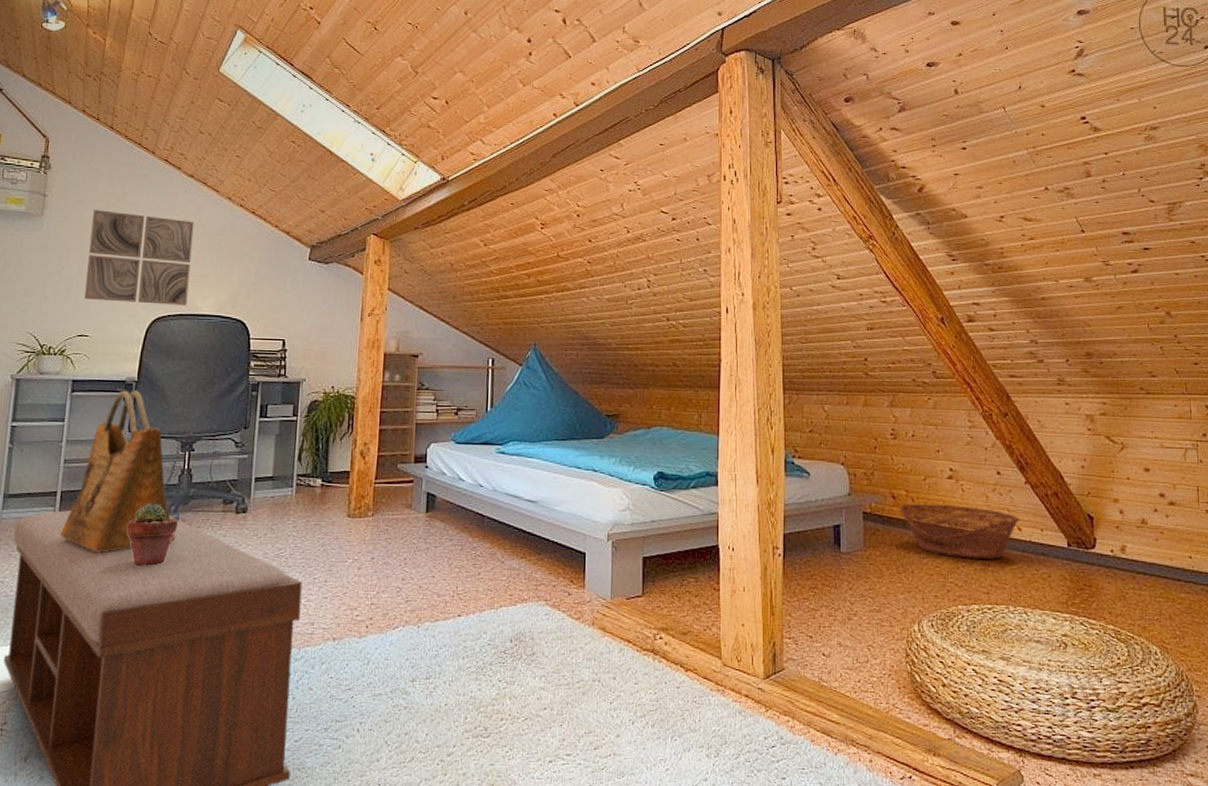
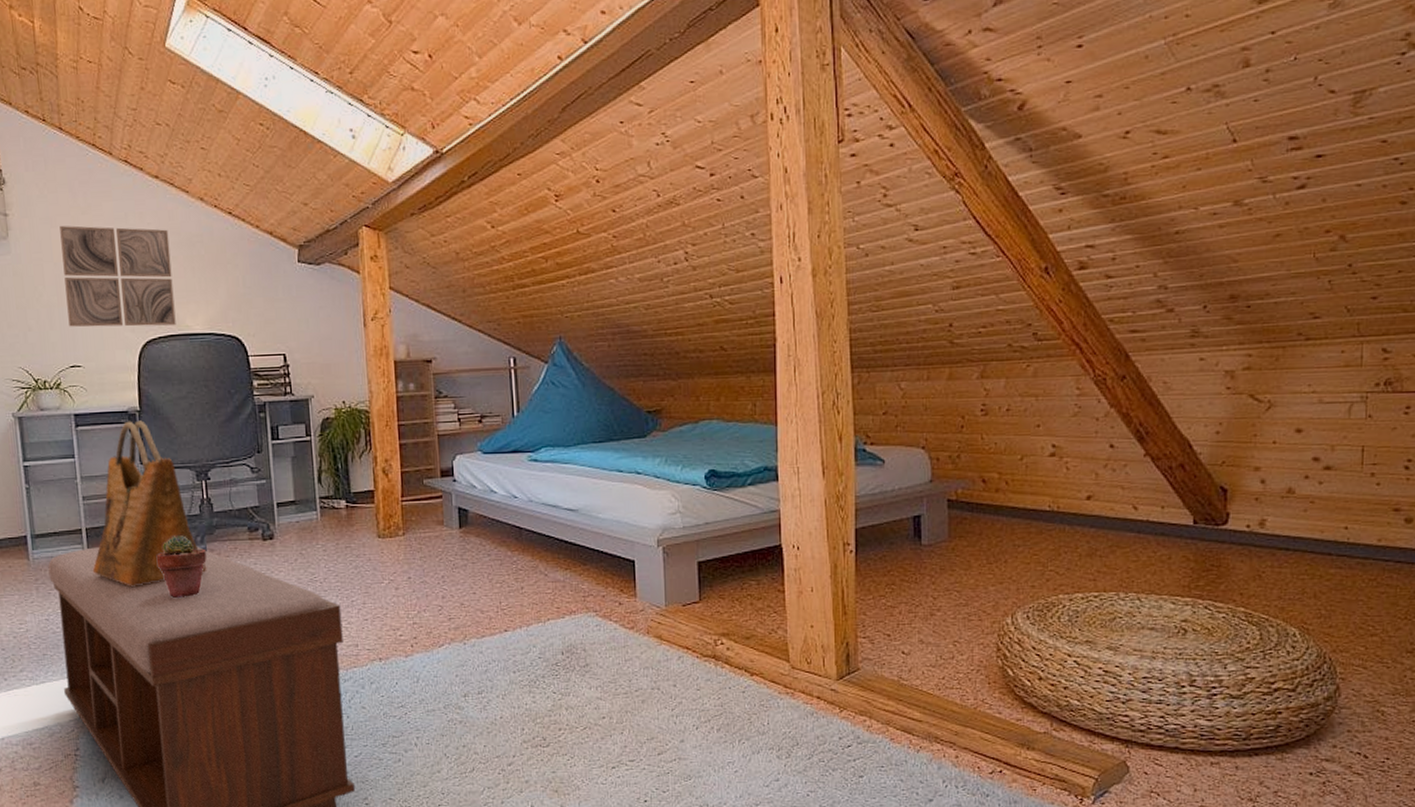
basket: present [899,503,1020,559] -> none [990,485,1137,544]

